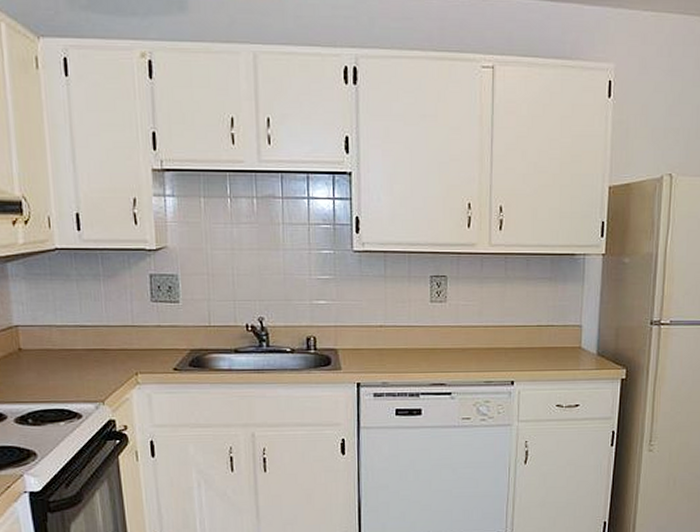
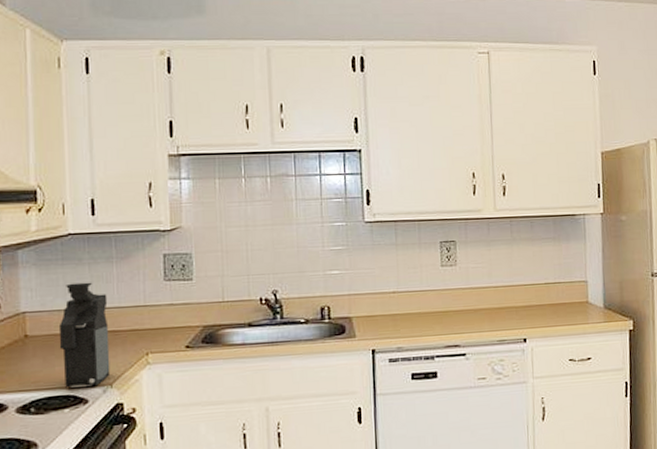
coffee maker: none [50,299,102,402] -> present [58,282,111,388]

